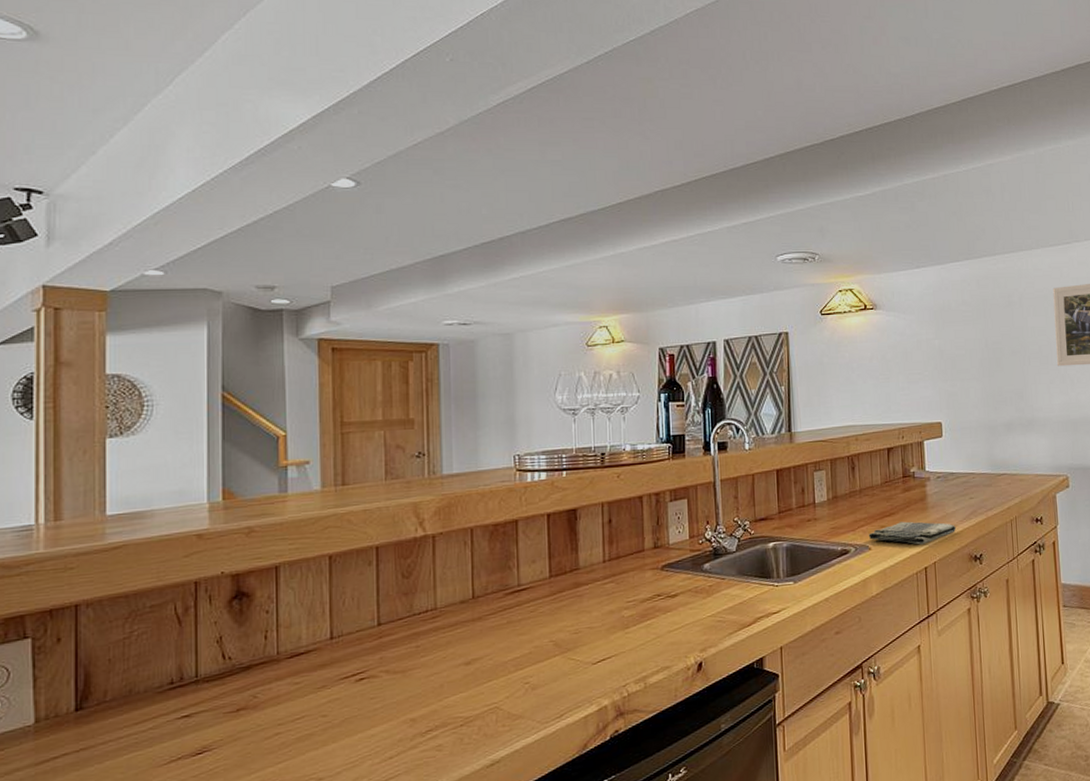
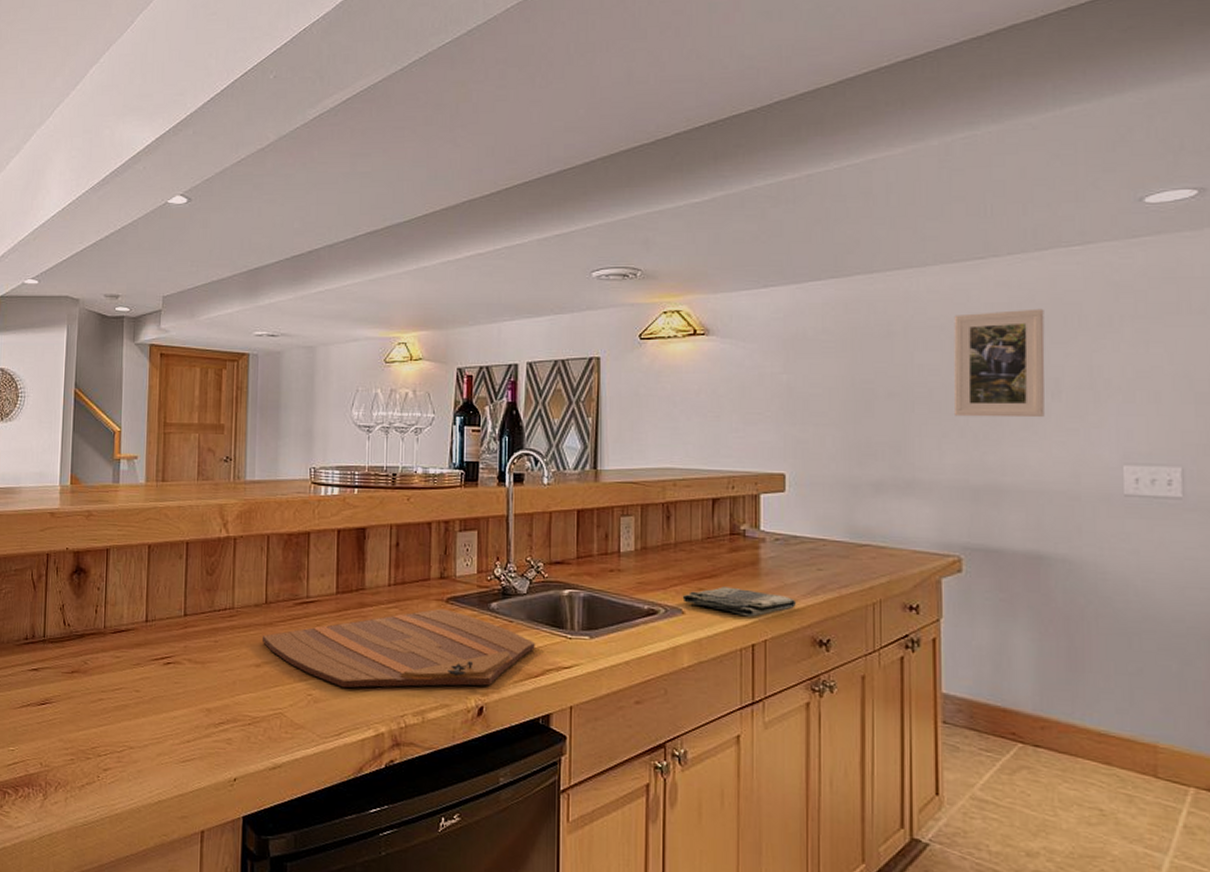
cutting board: none [472,576,746,670] -> present [263,608,535,688]

